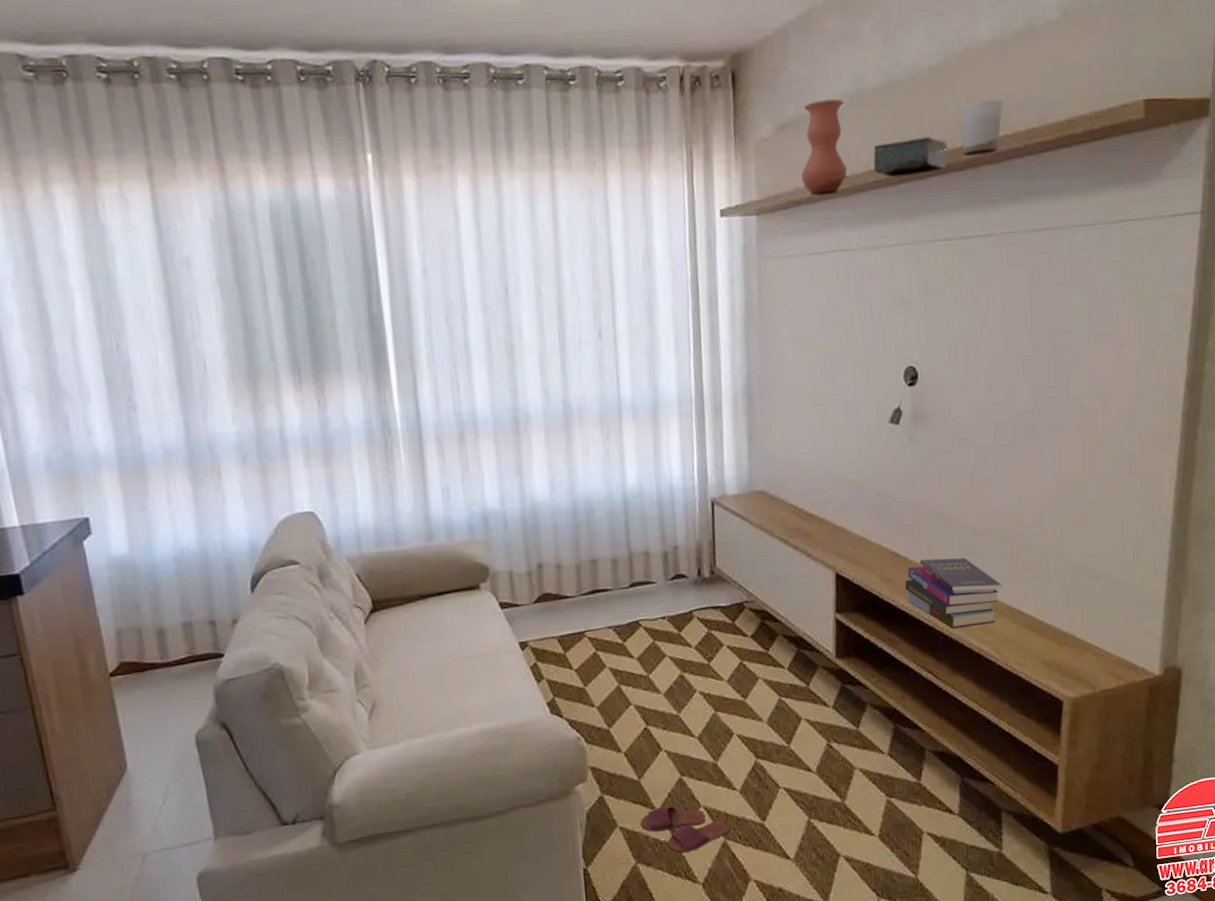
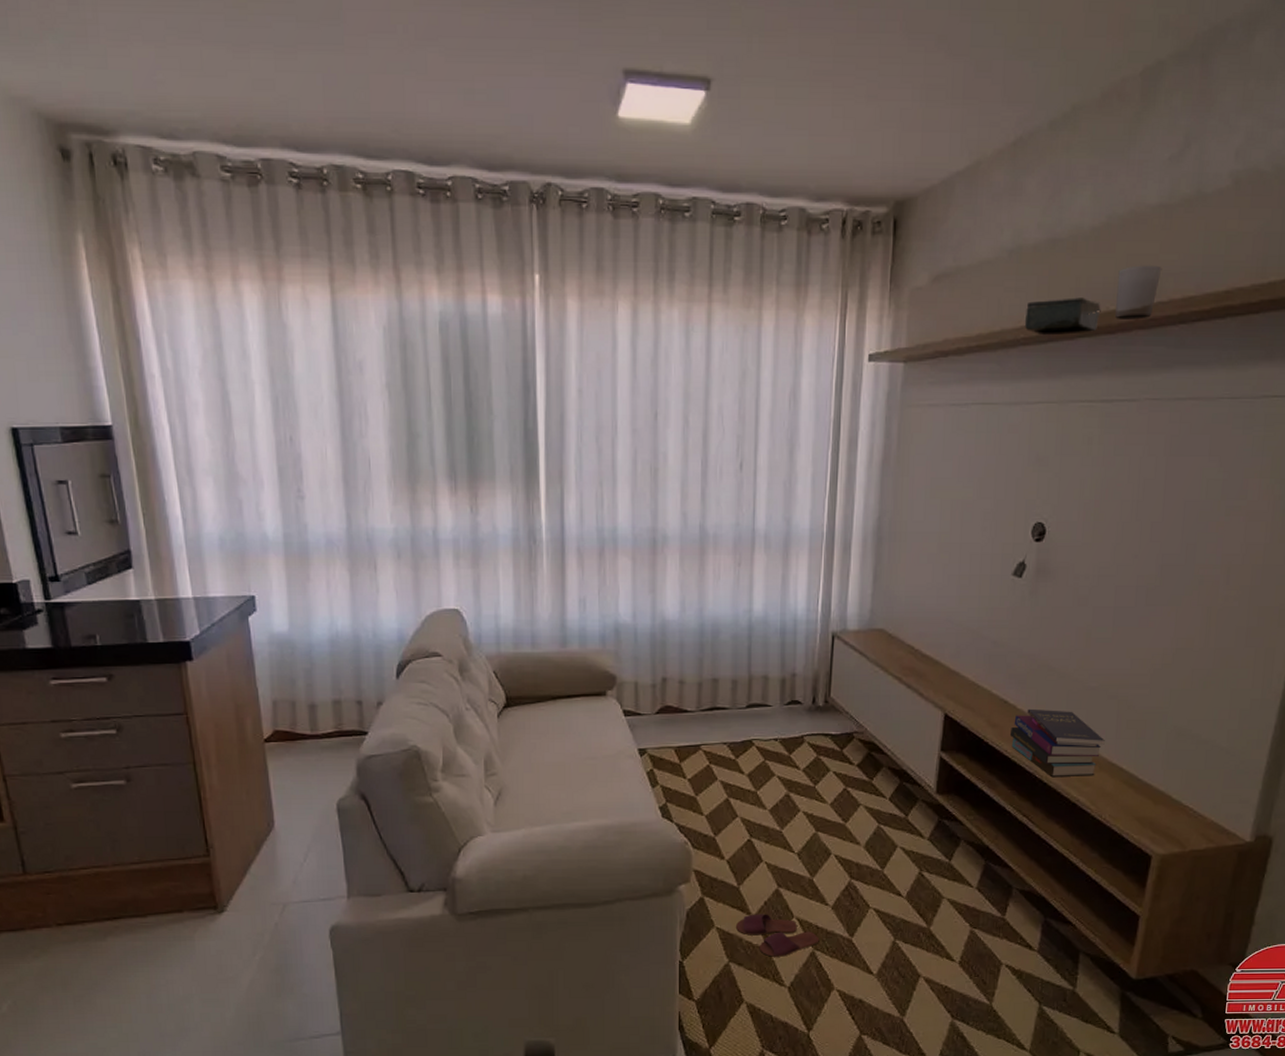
vase: present [801,99,847,196] -> none [951,253,1003,348]

